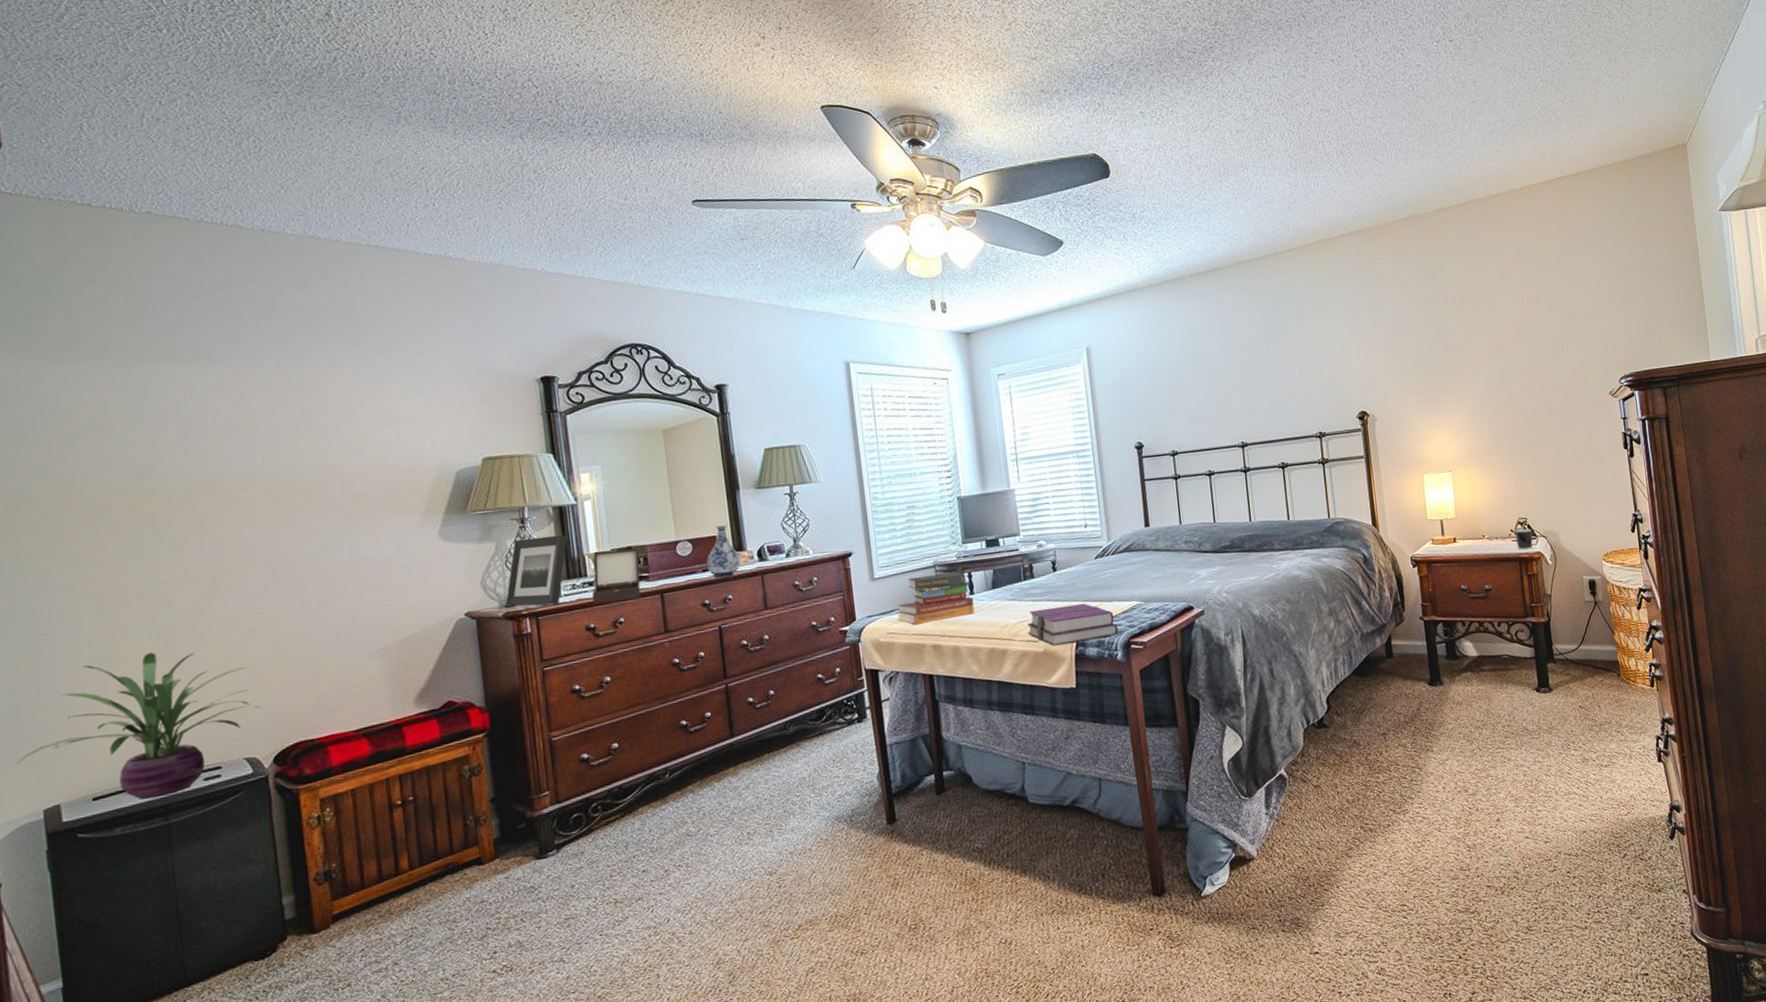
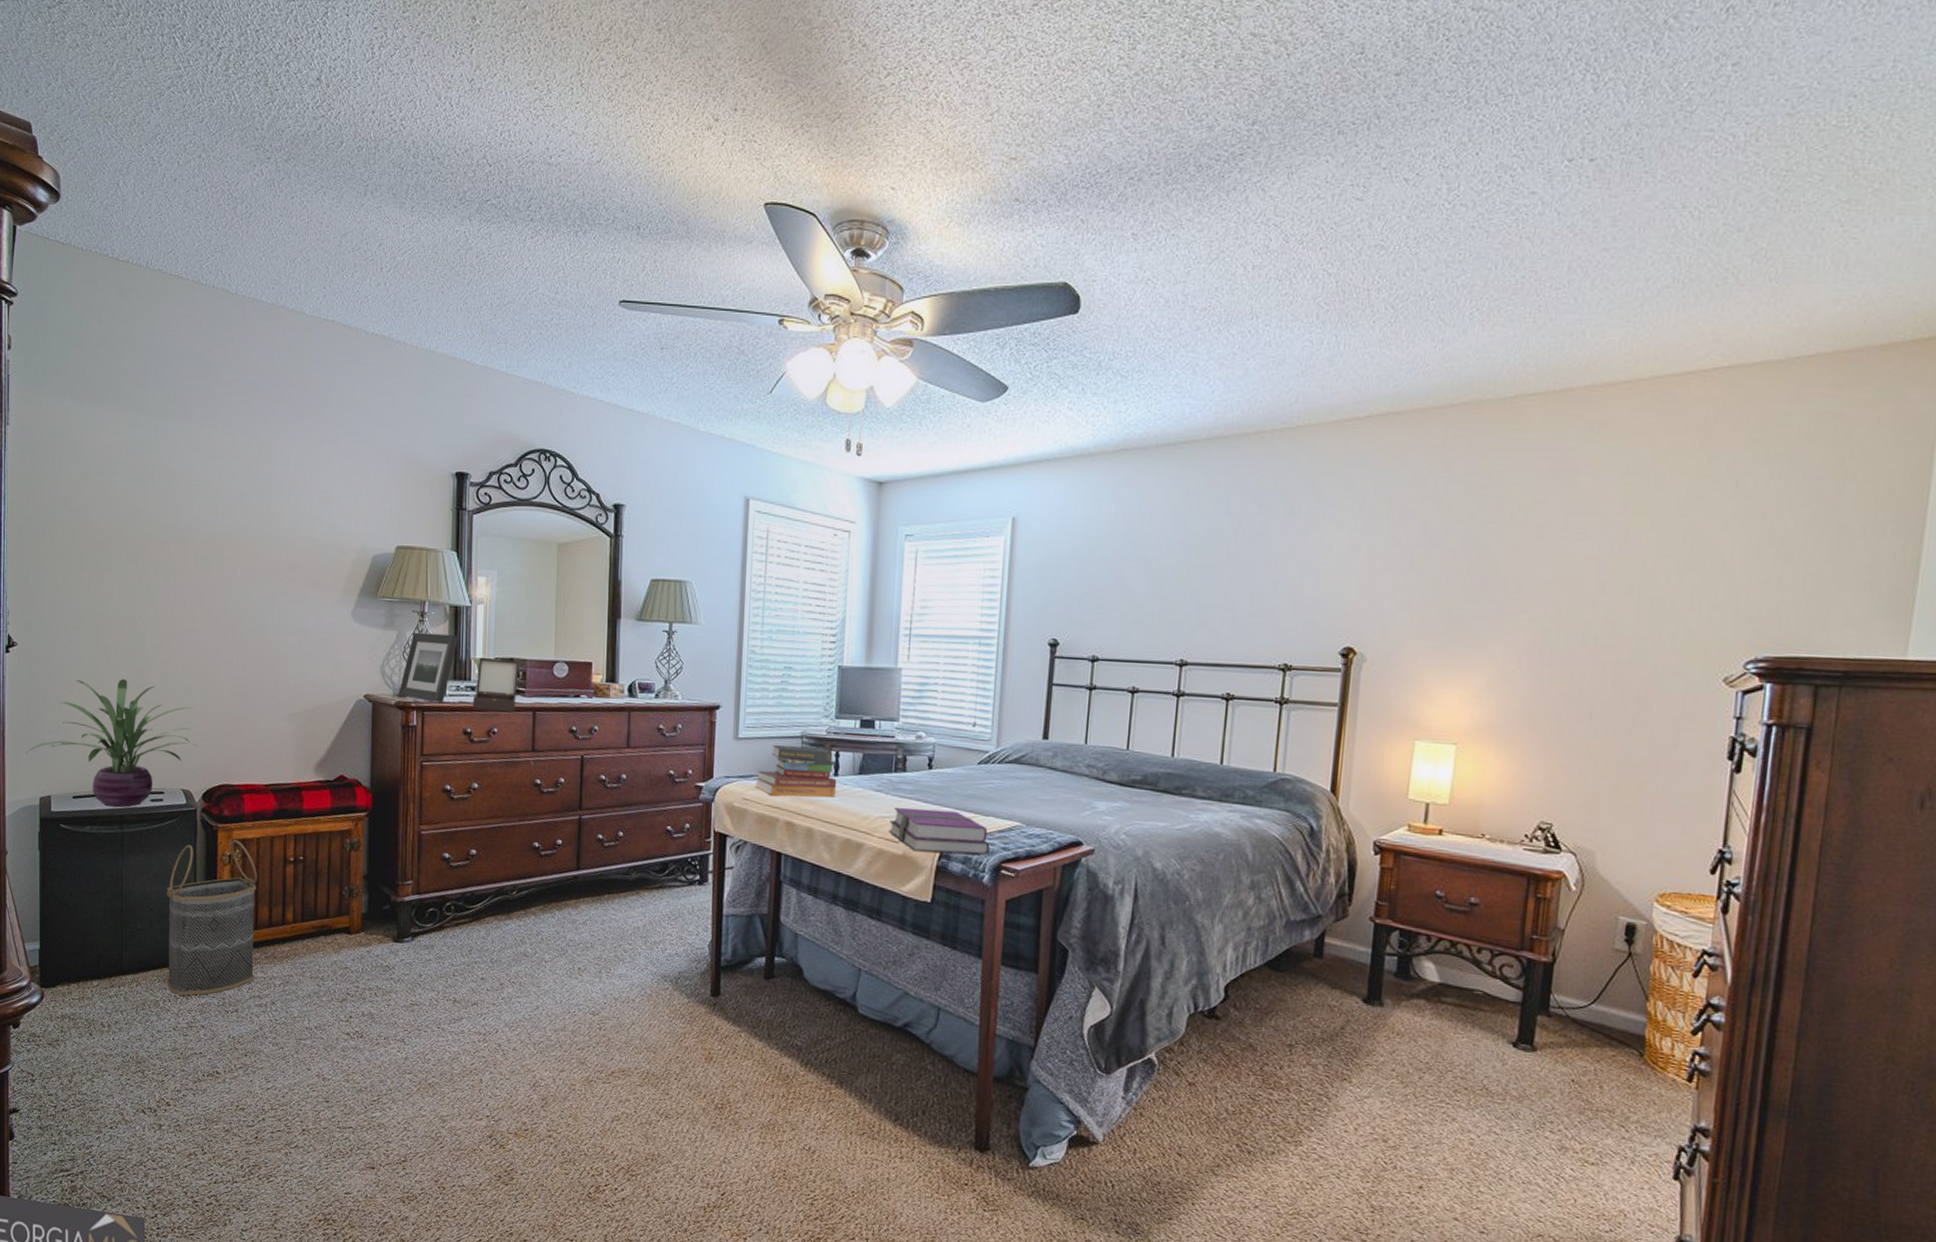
basket: none [238,797,368,990] -> present [166,839,258,997]
vase: present [705,525,741,579] -> none [578,652,612,708]
mug: present [1514,528,1539,551] -> none [1529,836,1564,866]

